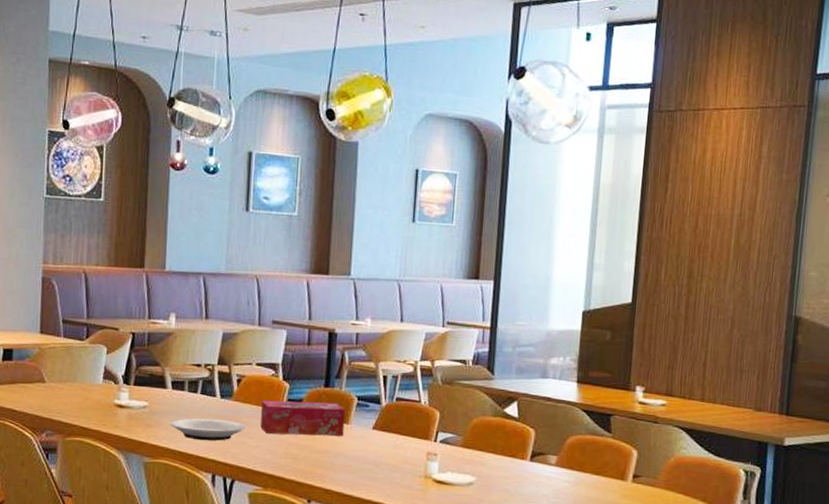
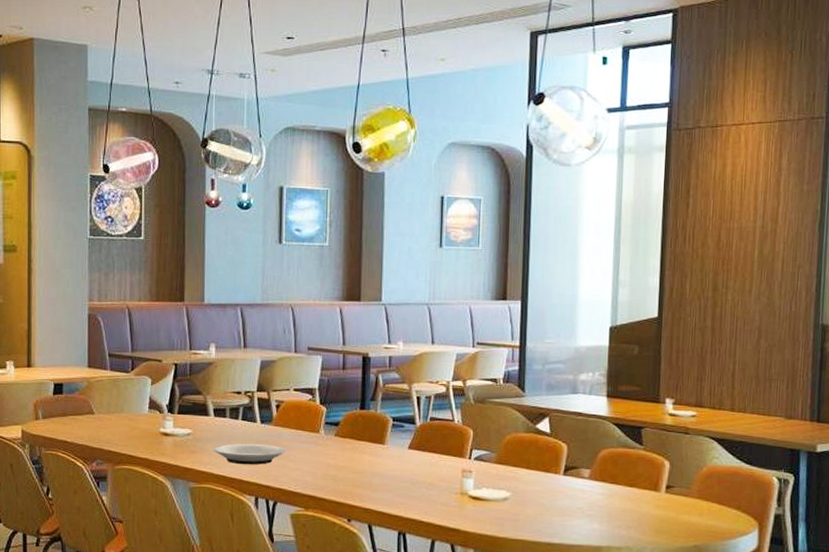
tissue box: present [261,400,346,436] -> none [299,424,382,457]

